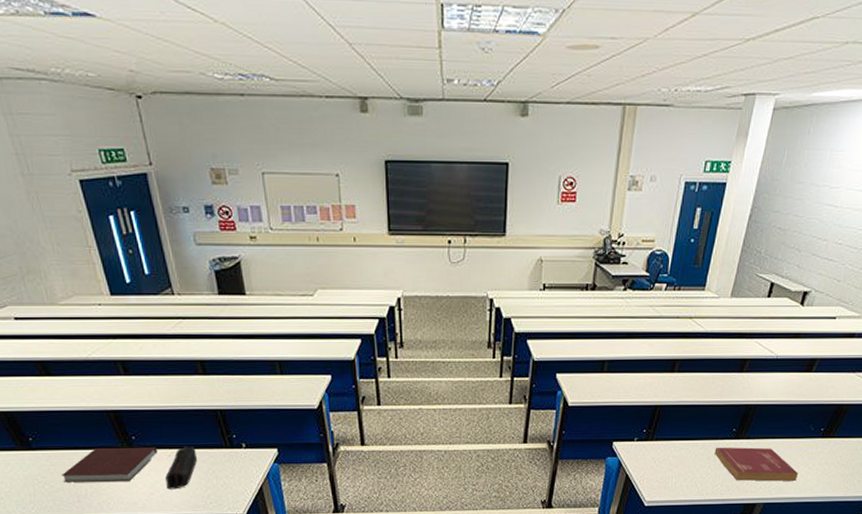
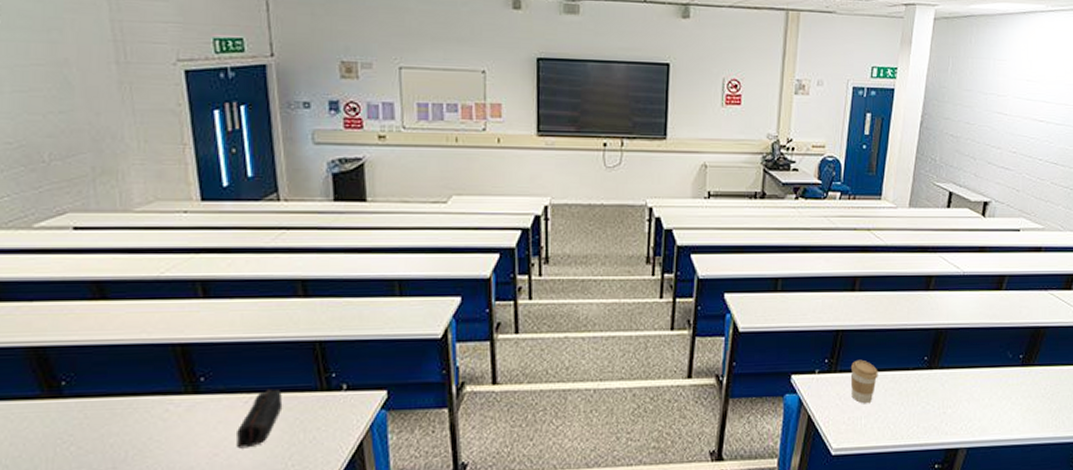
notebook: present [61,447,158,482] -> none [96,391,231,442]
coffee cup: none [665,430,690,466] -> present [851,359,878,404]
book: present [714,447,799,482] -> none [906,379,1002,421]

